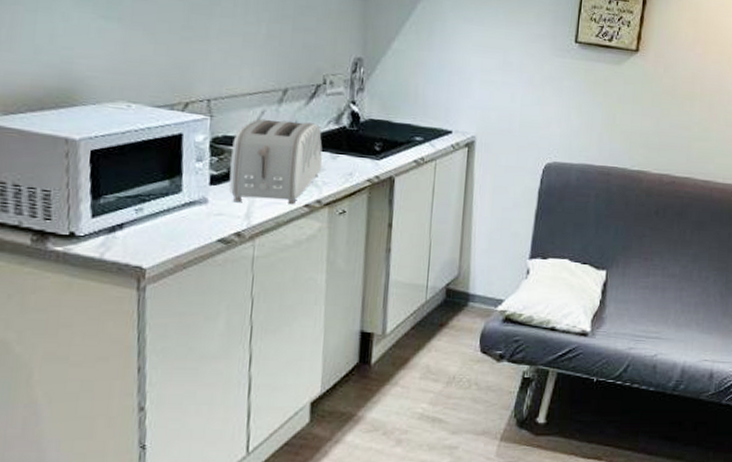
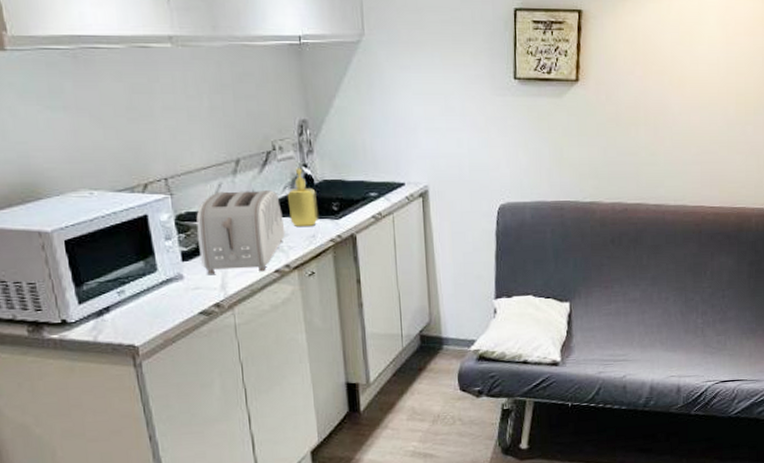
soap dispenser: none [329,104,361,164] -> present [287,168,319,226]

